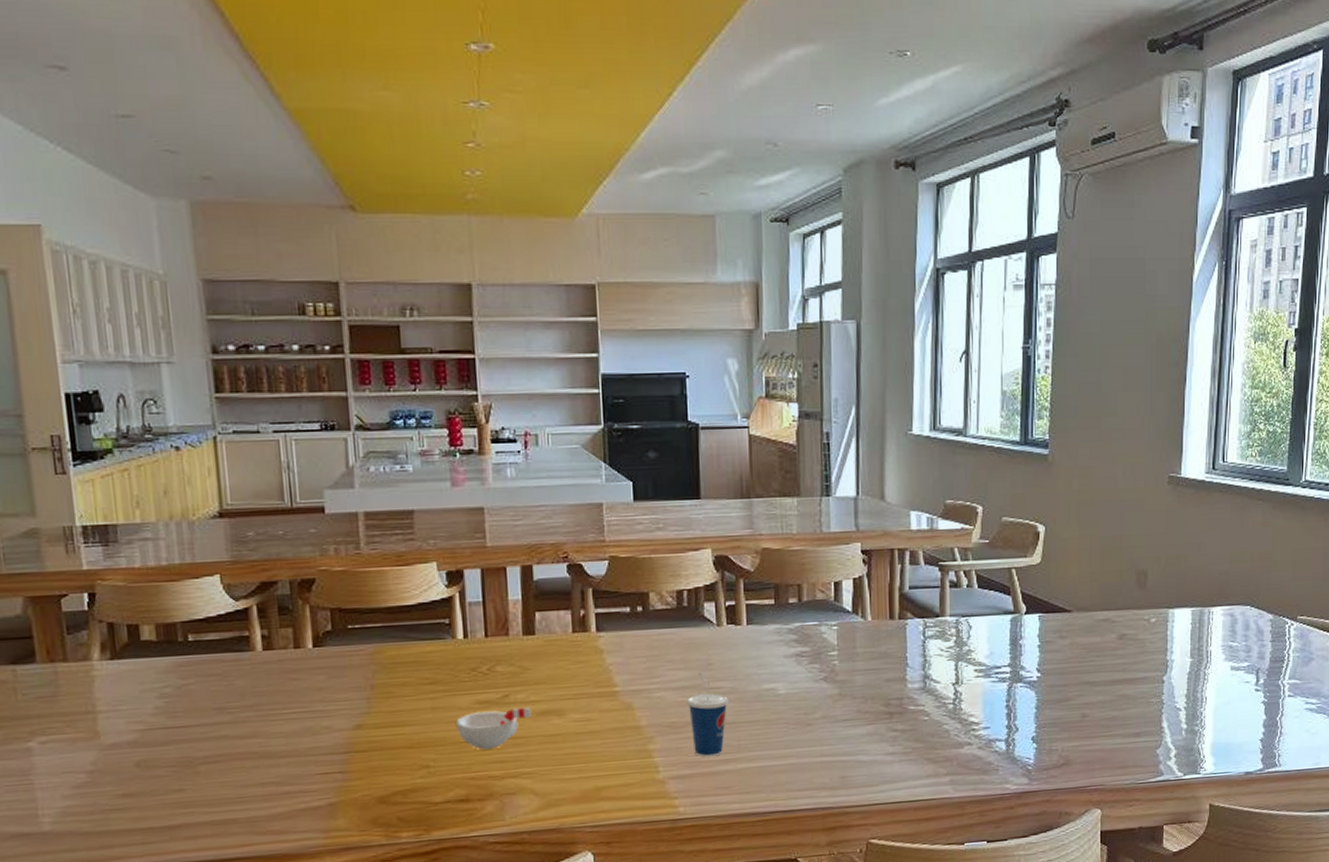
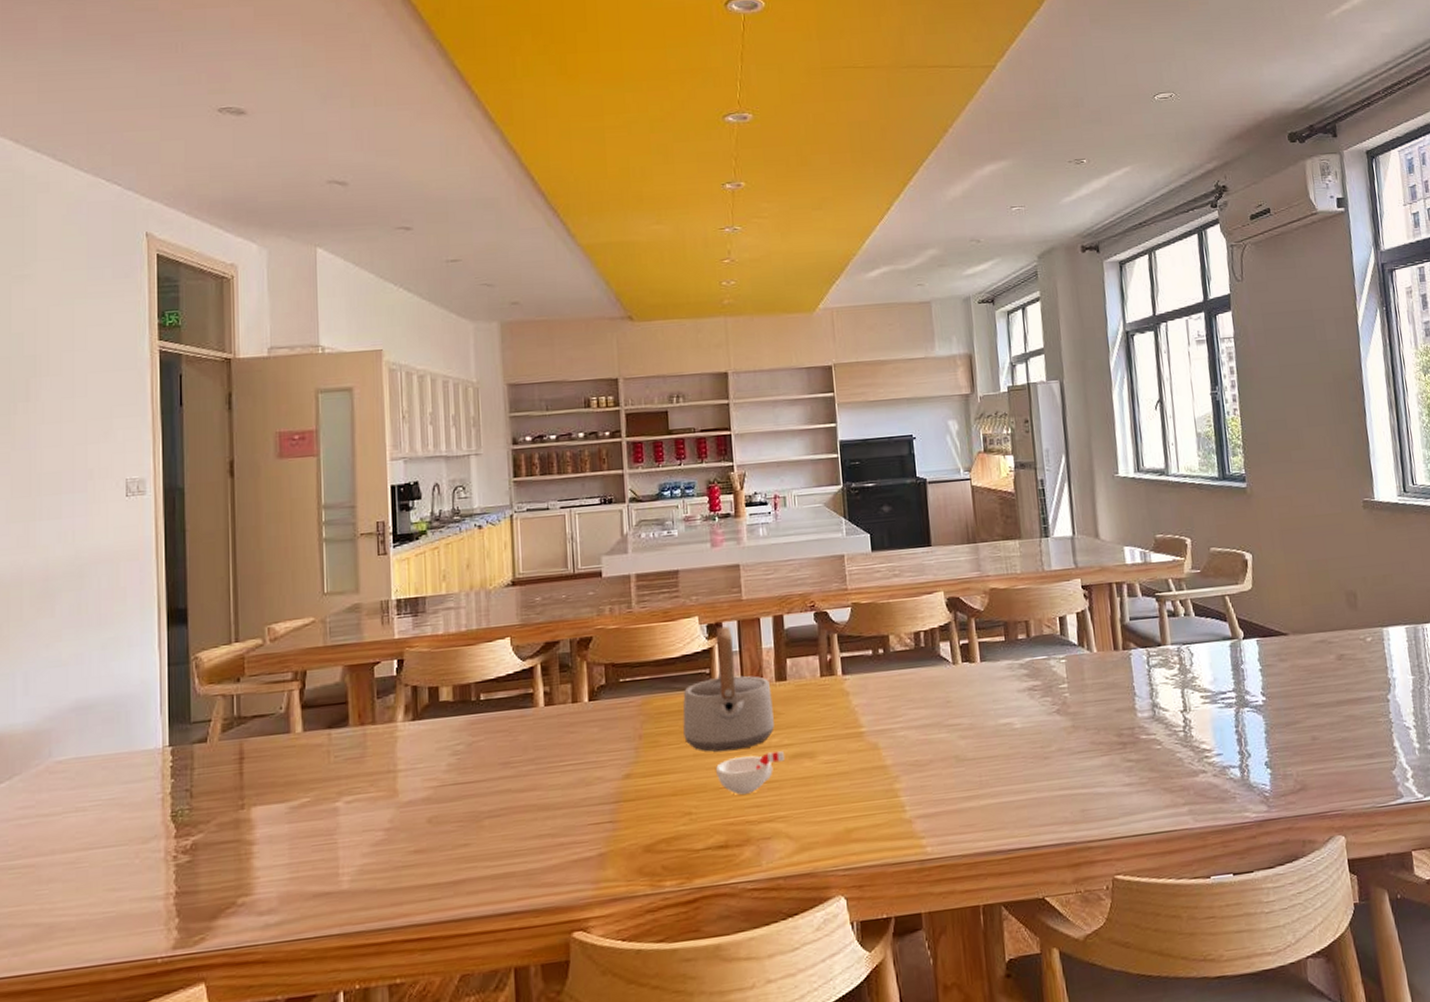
teapot: none [419,574,521,706] -> present [682,626,774,752]
cup: present [687,672,728,757] -> none [929,710,968,795]

